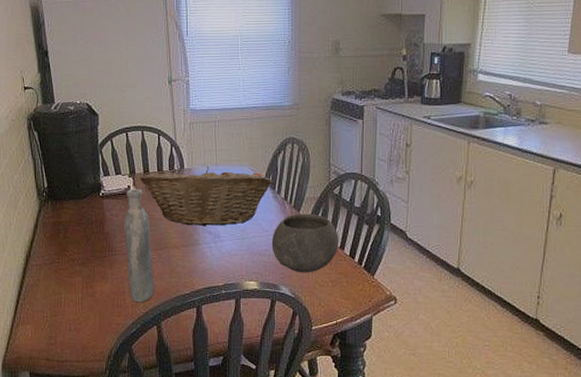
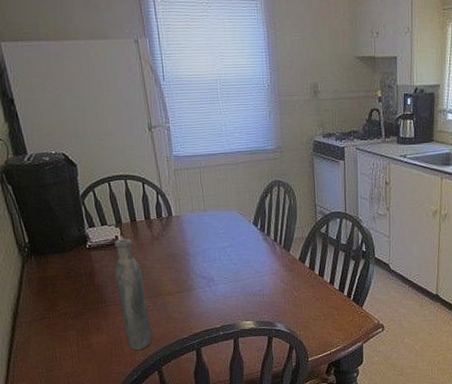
fruit basket: present [140,167,273,226] -> none [127,213,262,272]
bowl: present [271,213,339,273] -> none [264,253,329,310]

